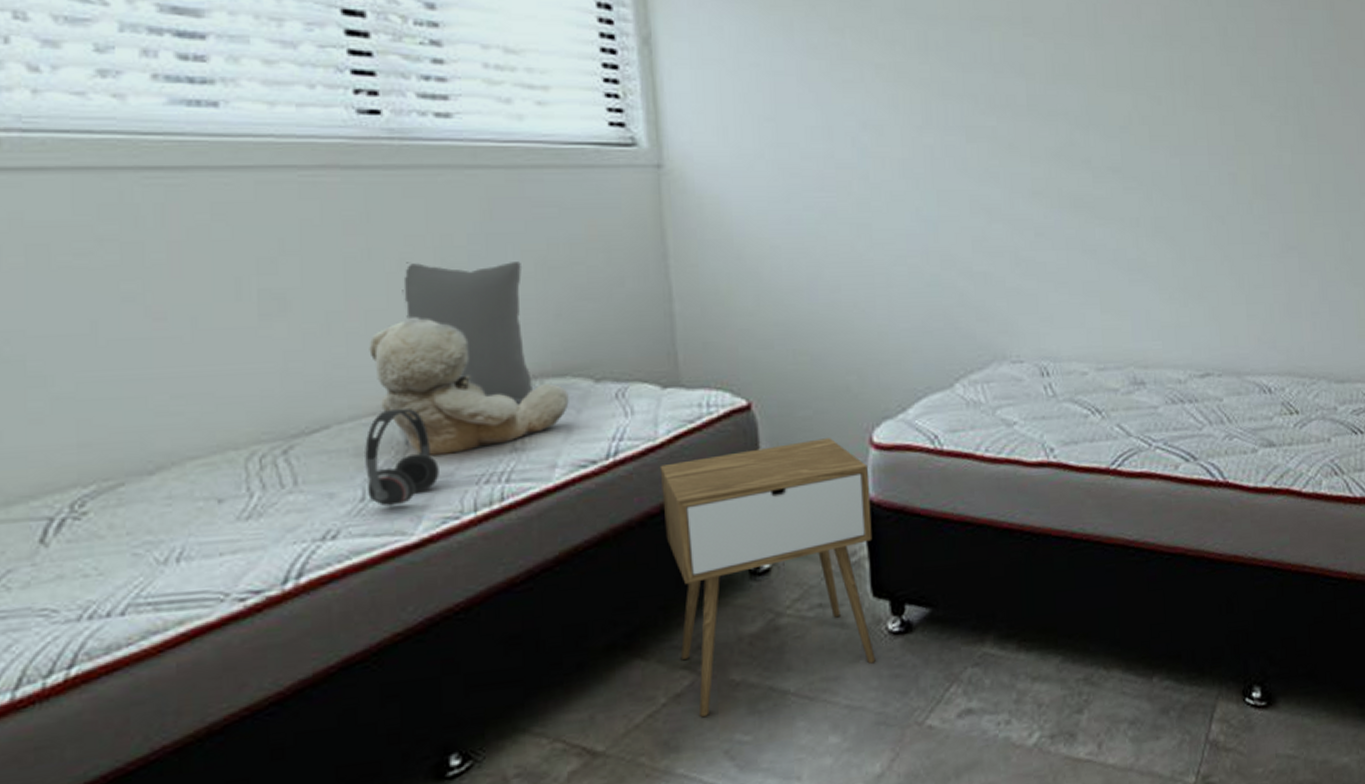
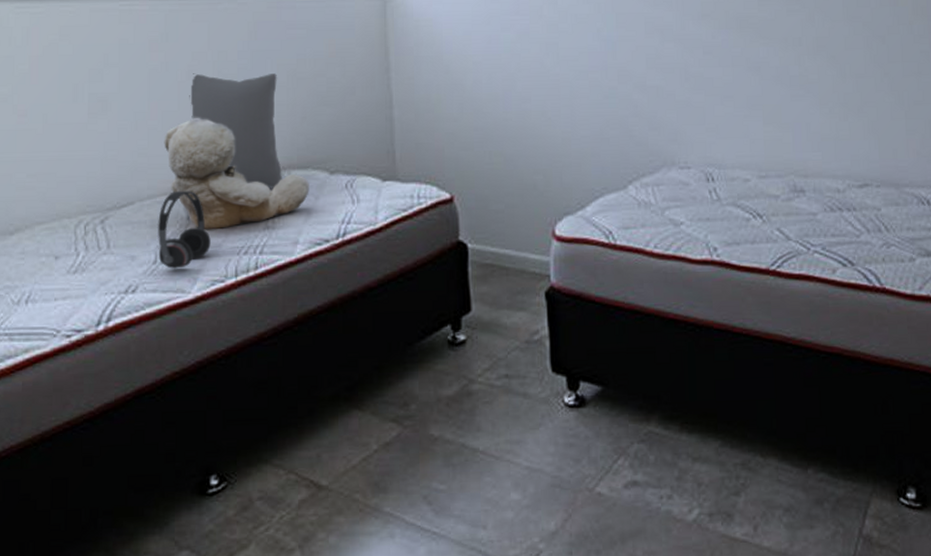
nightstand: present [659,438,876,718] -> none [378,229,553,465]

